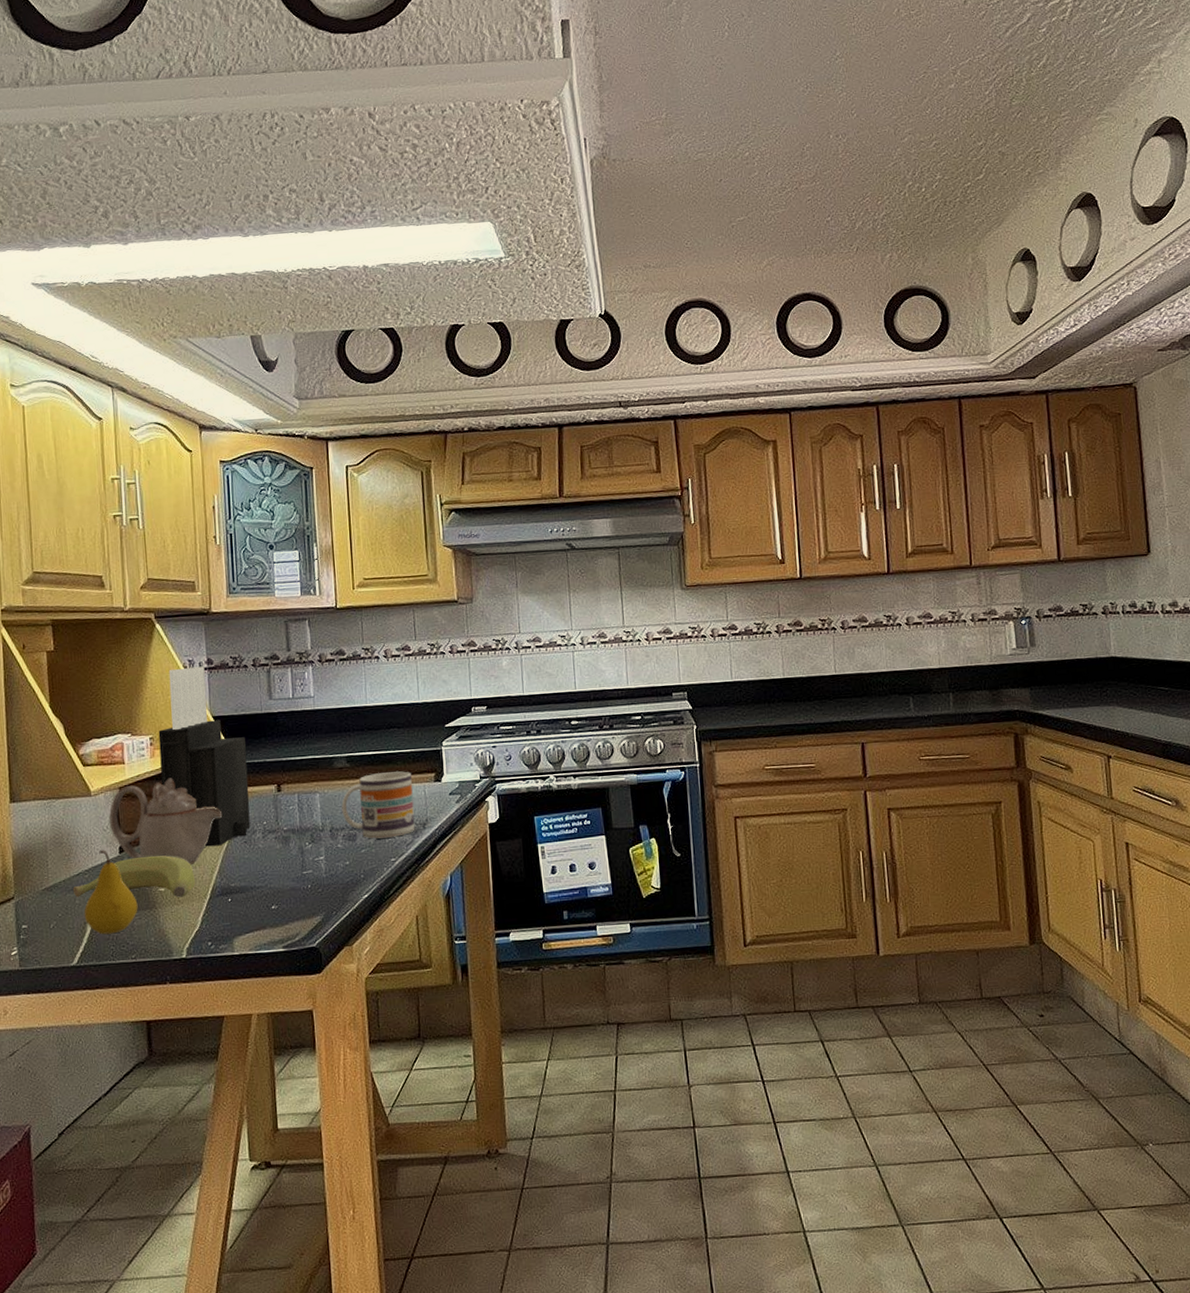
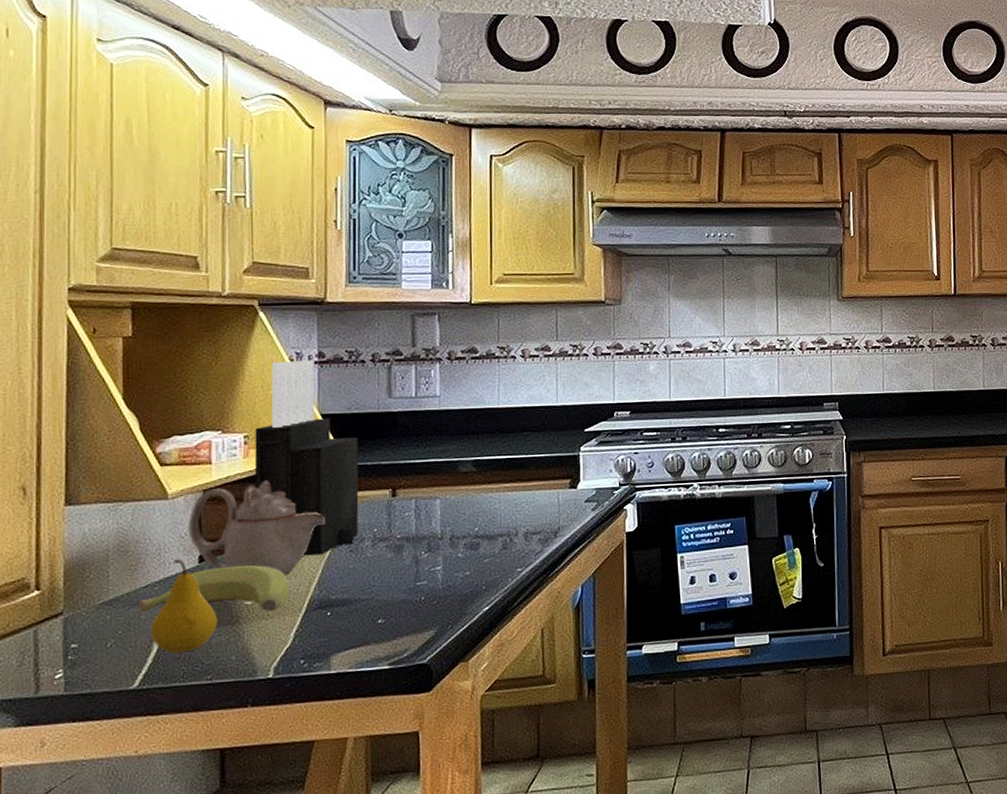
mug: present [341,771,415,839] -> none [464,477,546,548]

